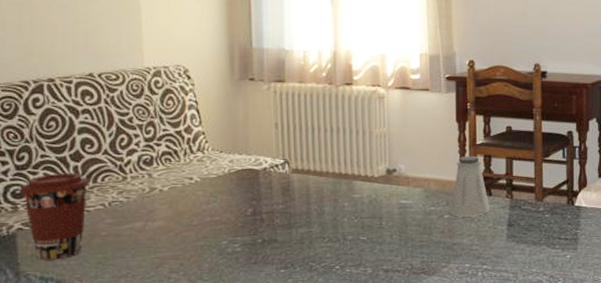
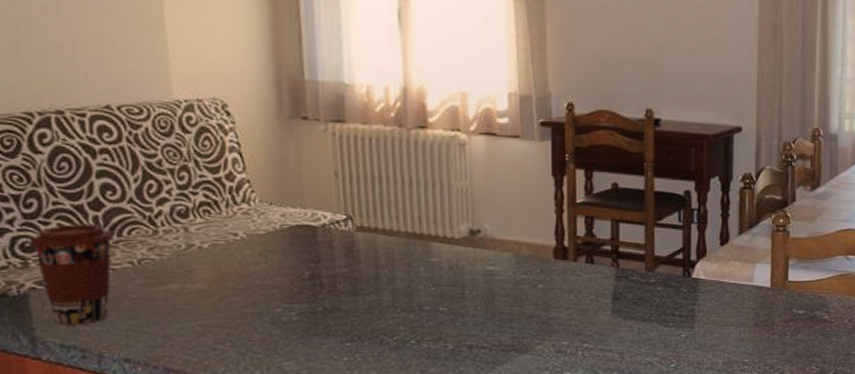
saltshaker: present [449,155,490,217] -> none [544,216,592,287]

